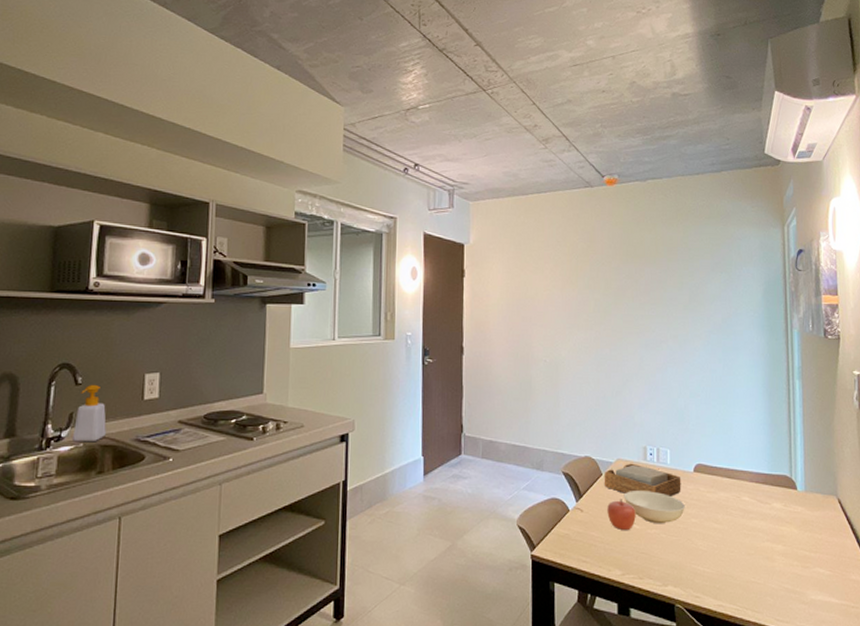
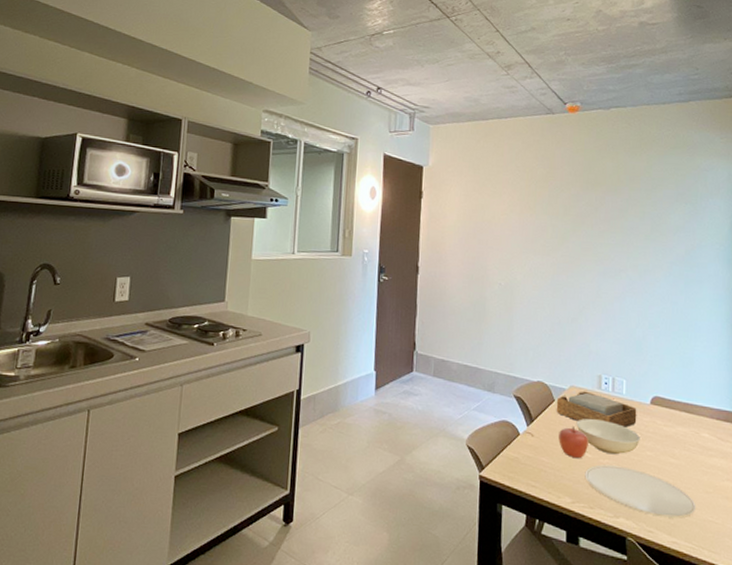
soap bottle: present [73,384,107,442] -> none [50,284,81,339]
plate: none [633,535,739,582] -> present [585,465,696,518]

